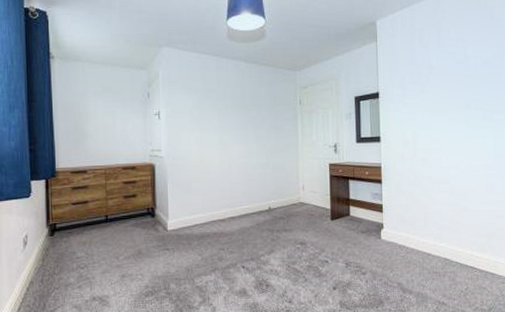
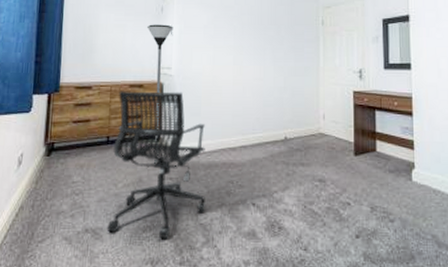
office chair: none [112,171,201,302] -> present [107,91,206,239]
floor lamp: none [135,109,161,237] -> present [147,24,174,164]

